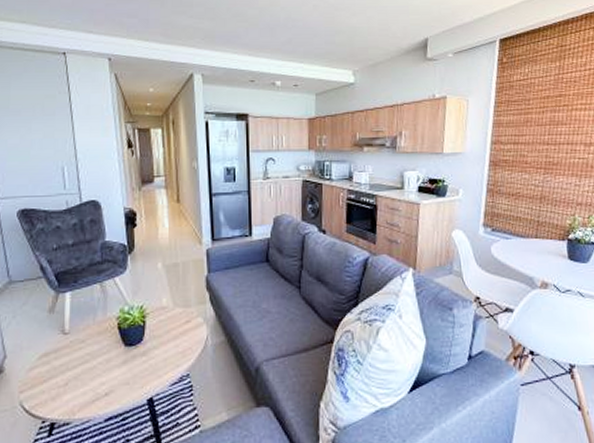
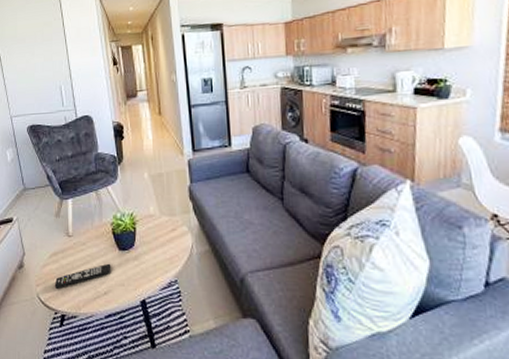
remote control: none [43,361,115,394] -> present [54,263,112,289]

